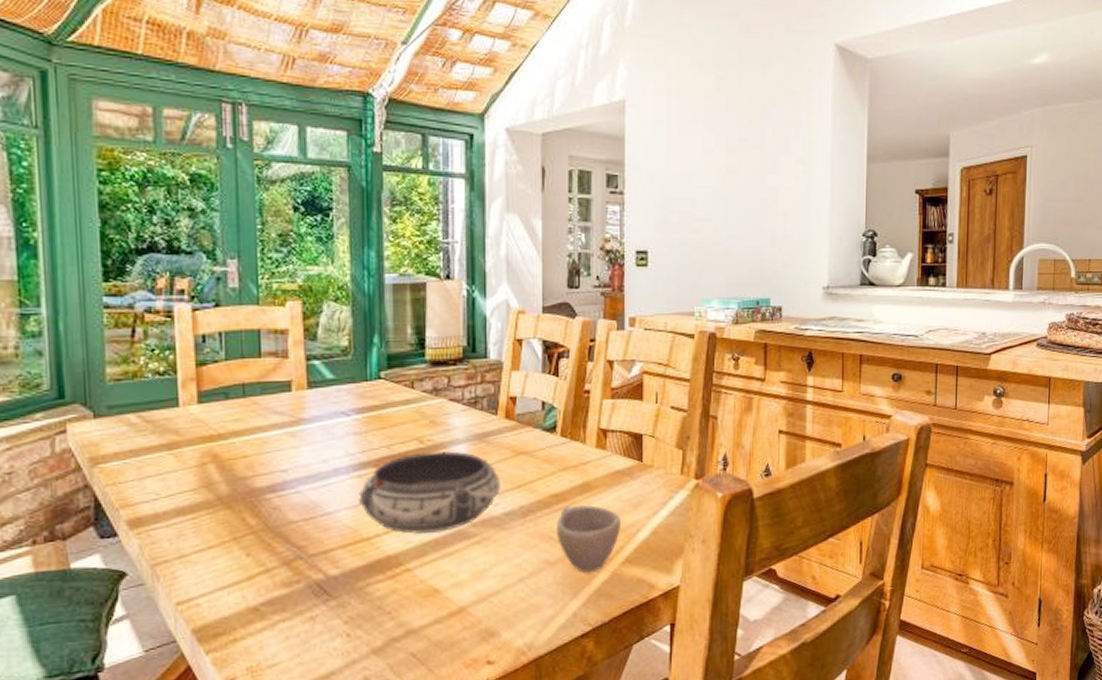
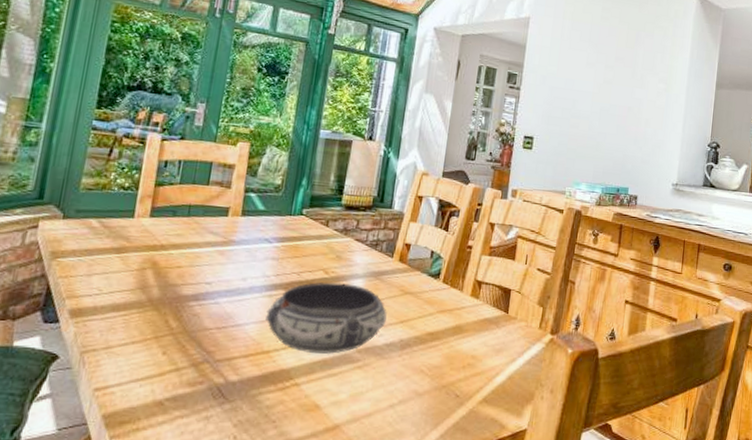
cup: present [557,505,620,572] -> none [427,344,484,407]

